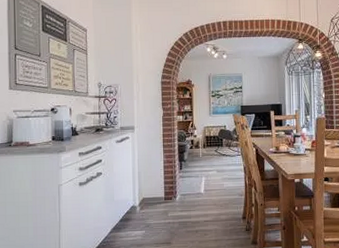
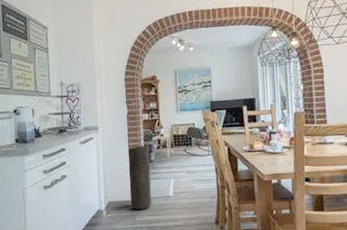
trash can: none [162,145,184,206] -> present [128,145,151,209]

